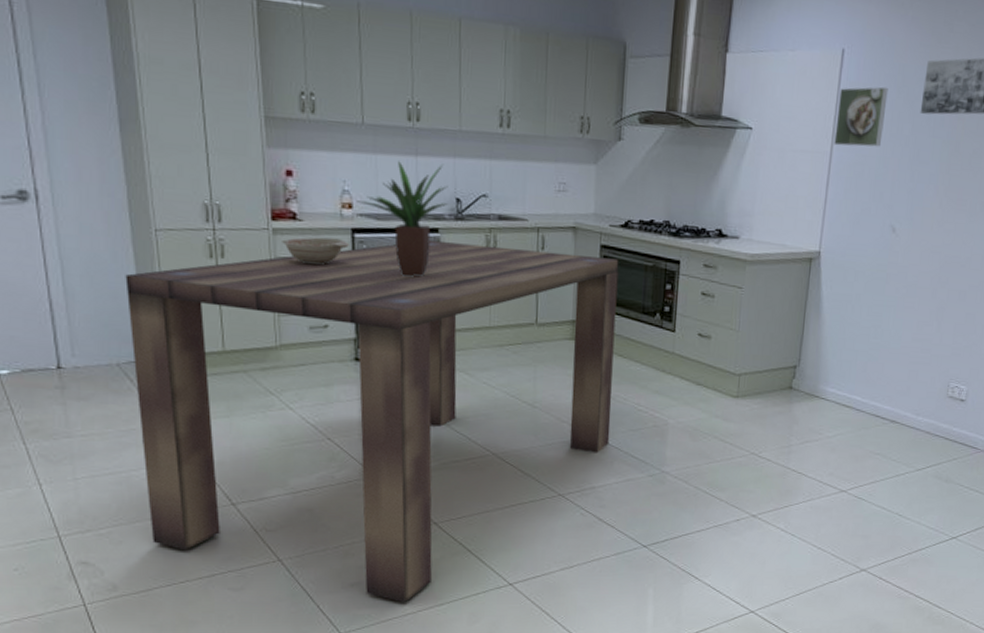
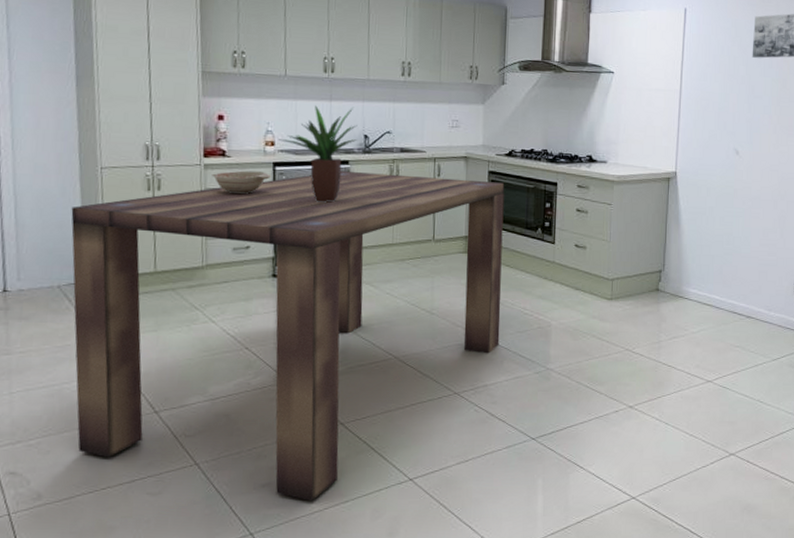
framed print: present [834,86,888,147] -> none [682,37,724,85]

